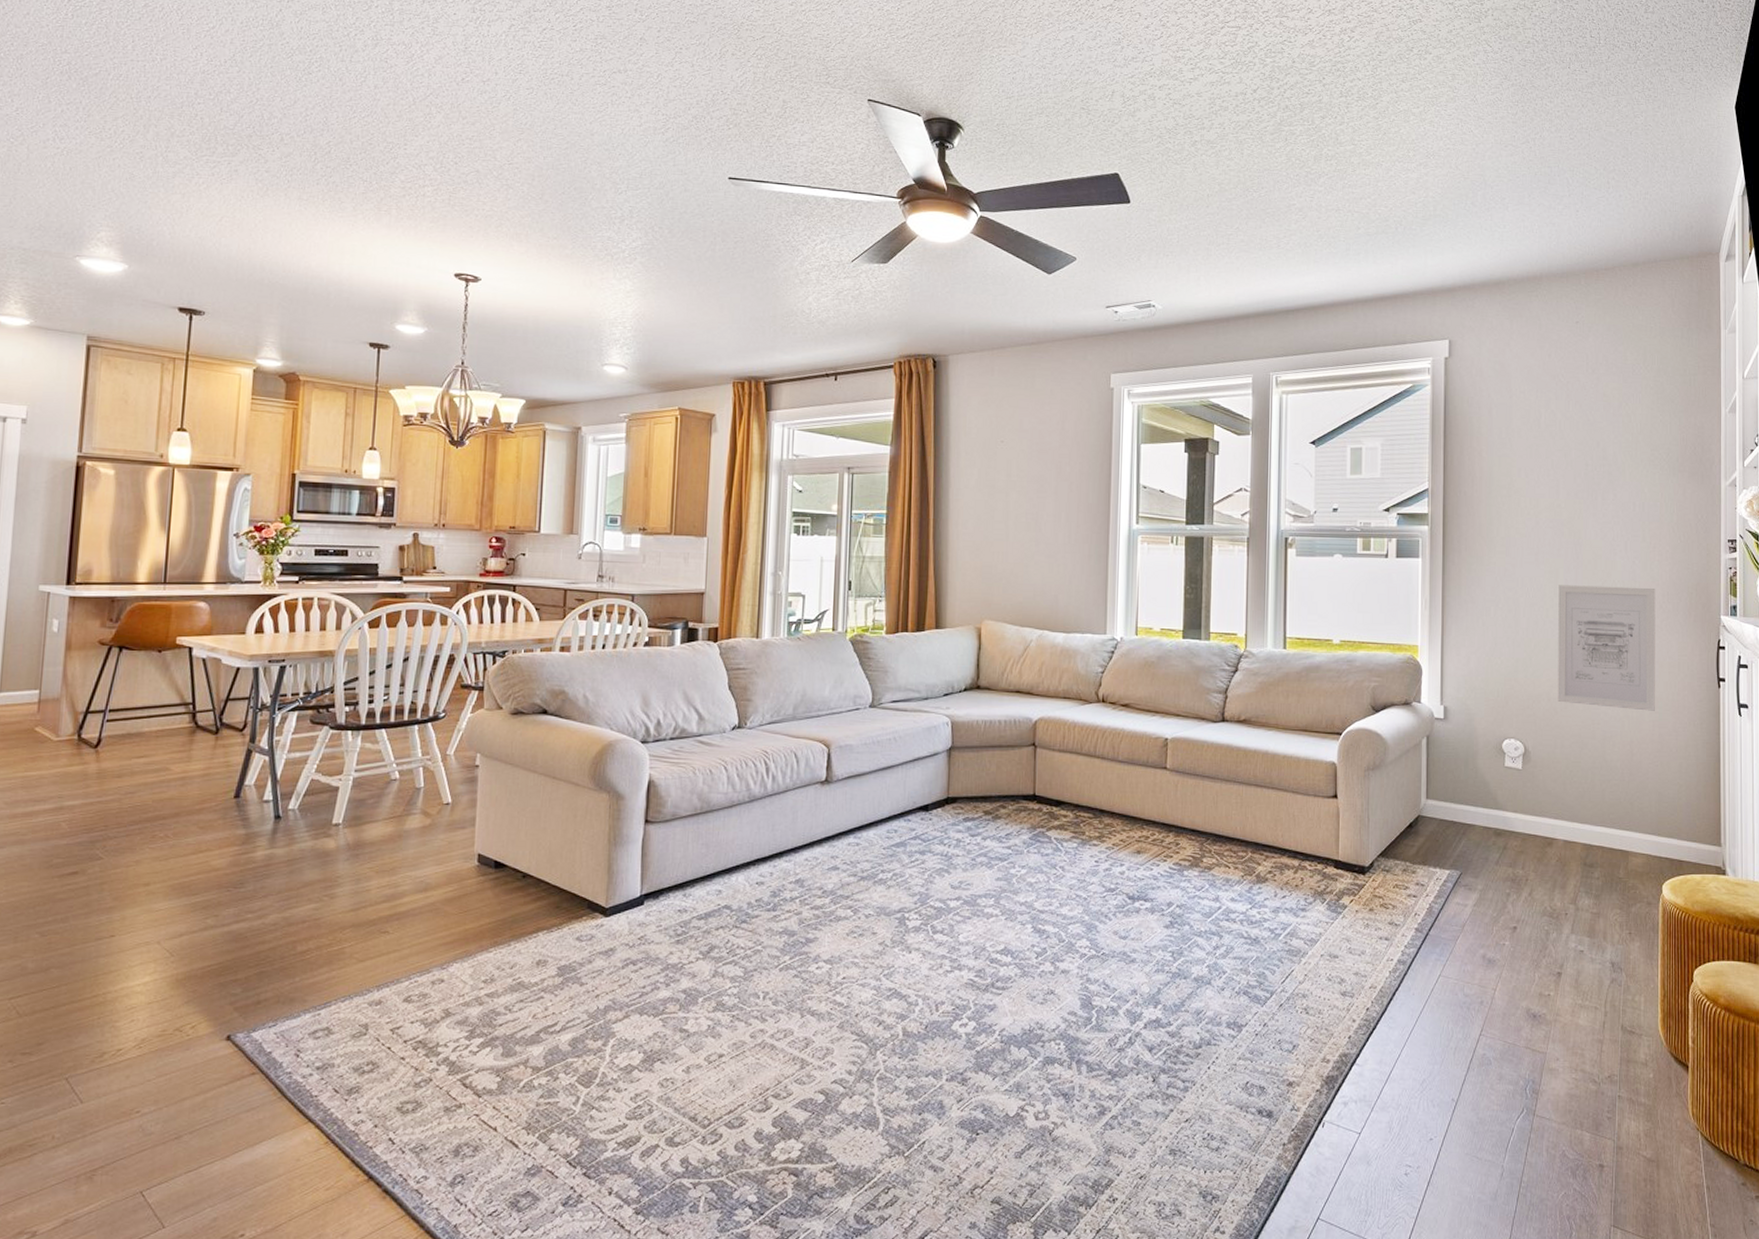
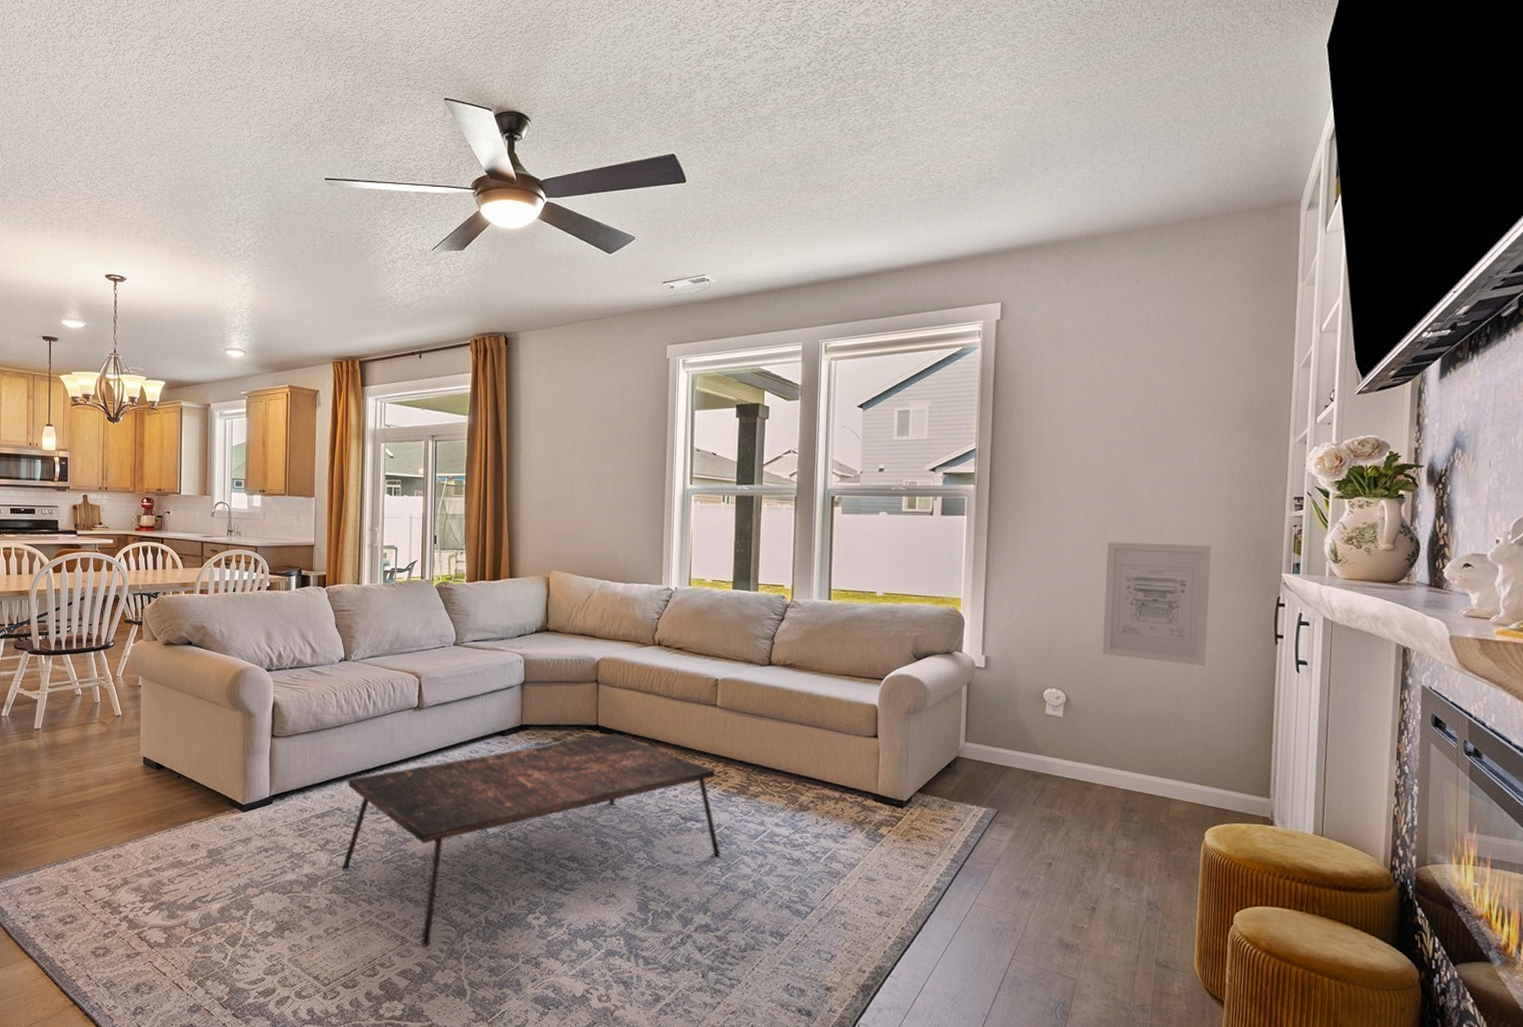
coffee table: none [730,804,1172,1068] -> present [343,733,720,946]

